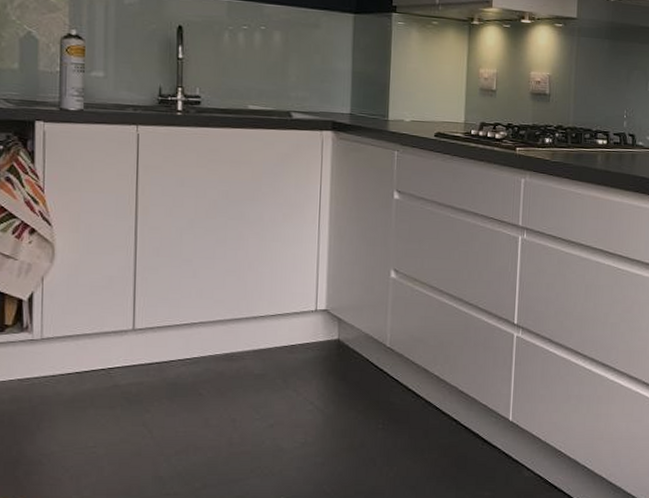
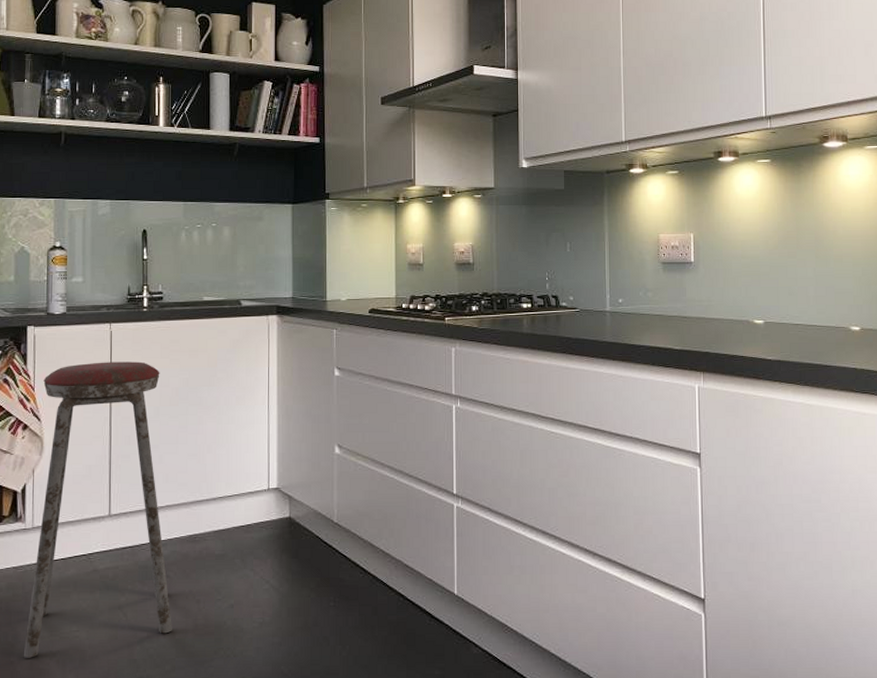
music stool: none [30,166,204,473] -> present [23,361,172,658]

